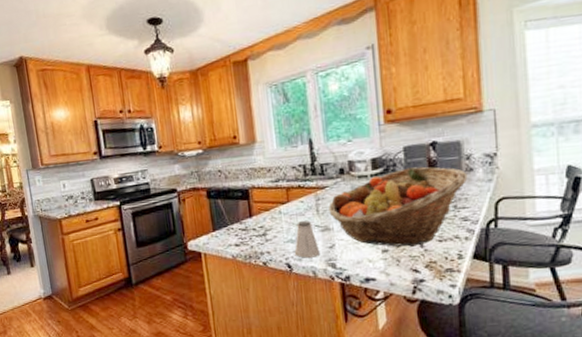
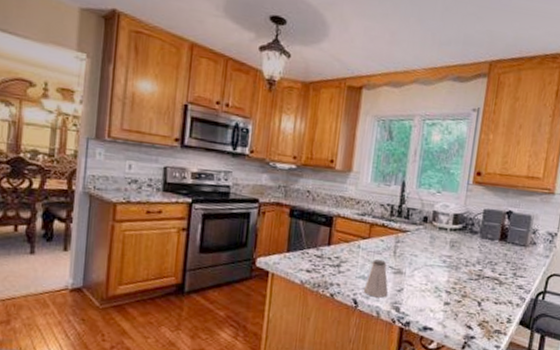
fruit basket: present [327,166,468,247] -> none [404,229,531,304]

